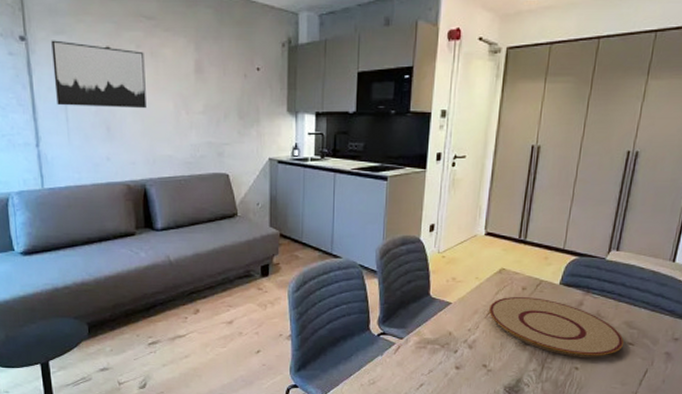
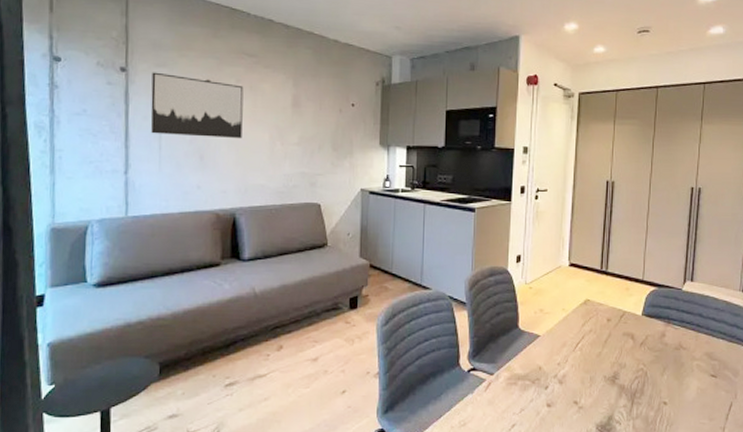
plate: present [489,297,624,358] -> none [577,329,708,391]

